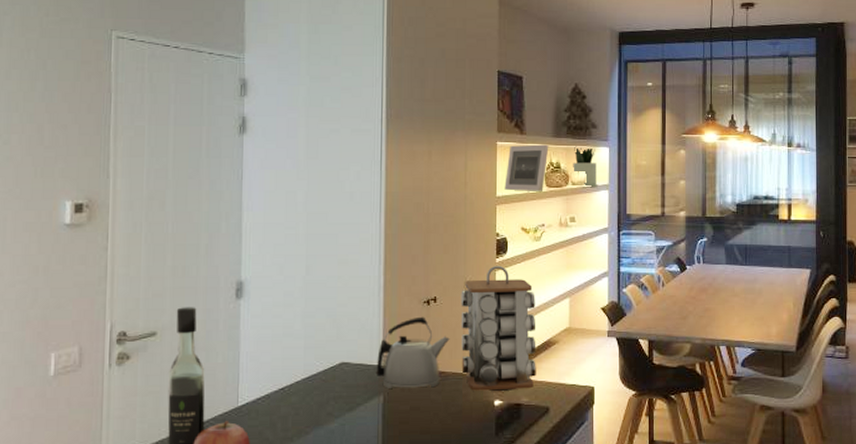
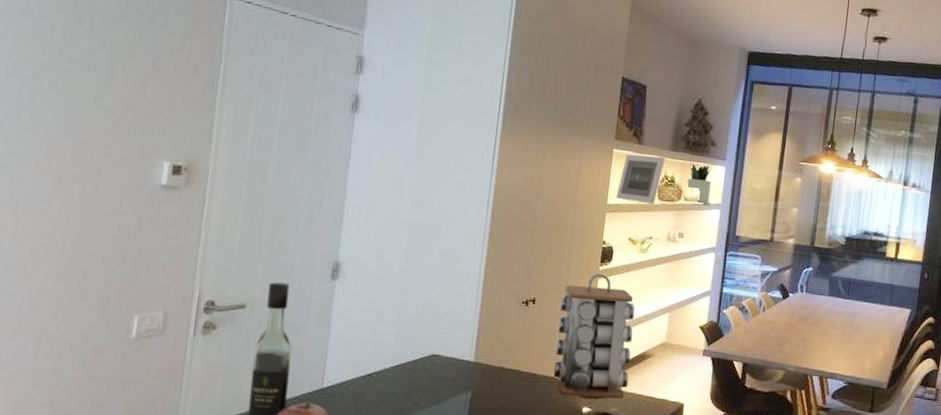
kettle: present [376,316,450,388] -> none [466,316,545,389]

